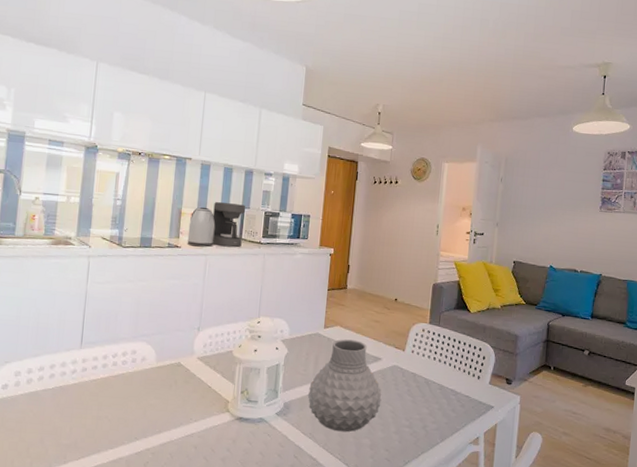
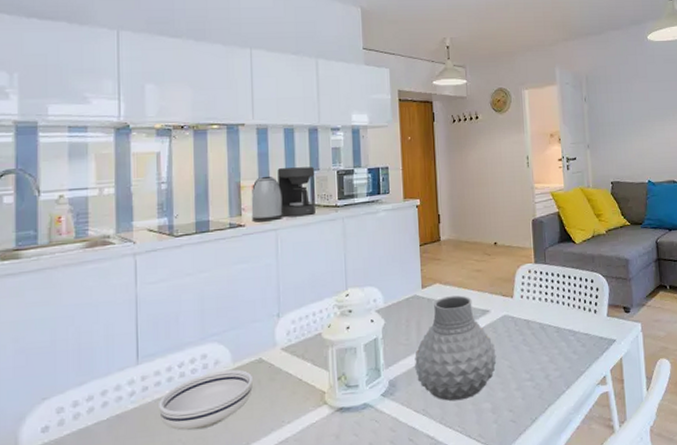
bowl: none [93,366,171,412] -> present [159,369,253,430]

